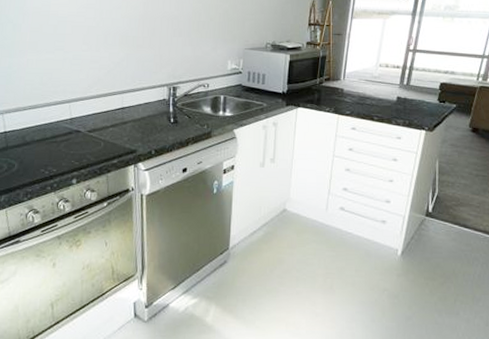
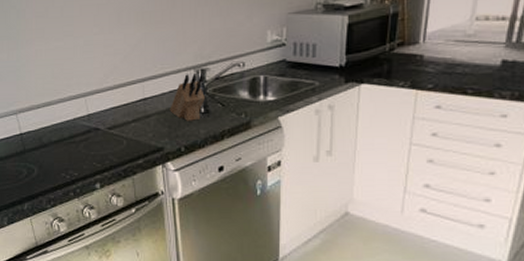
knife block: none [144,90,176,129] -> present [170,73,205,121]

